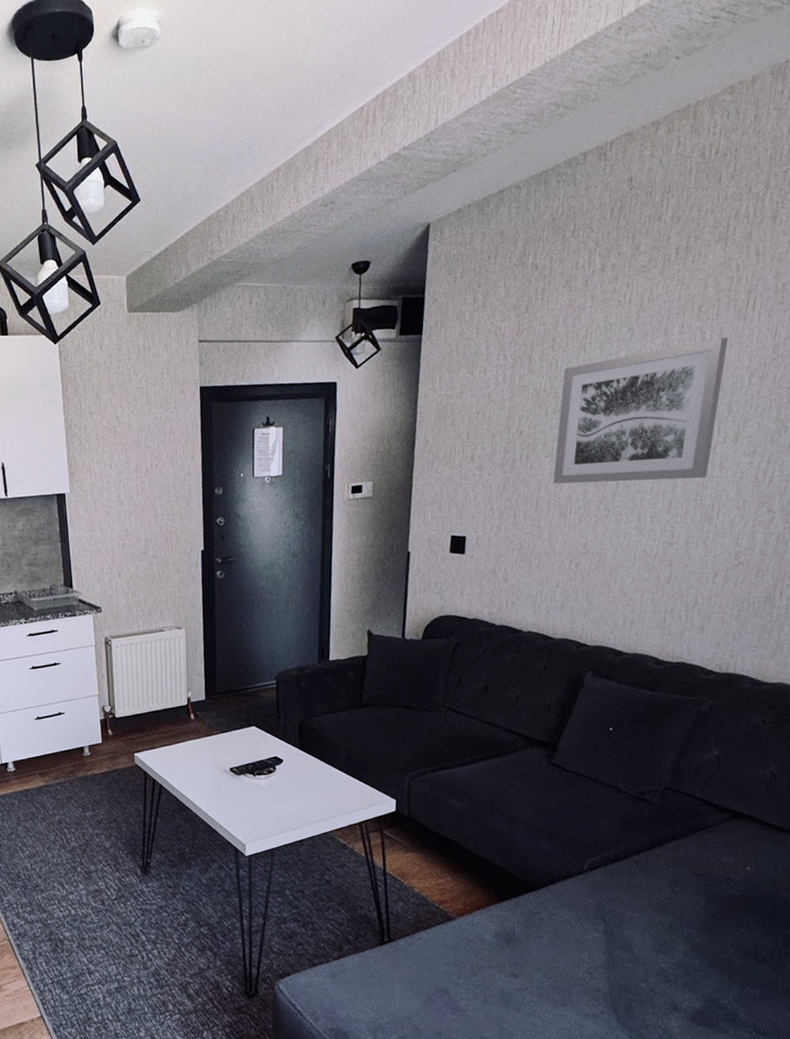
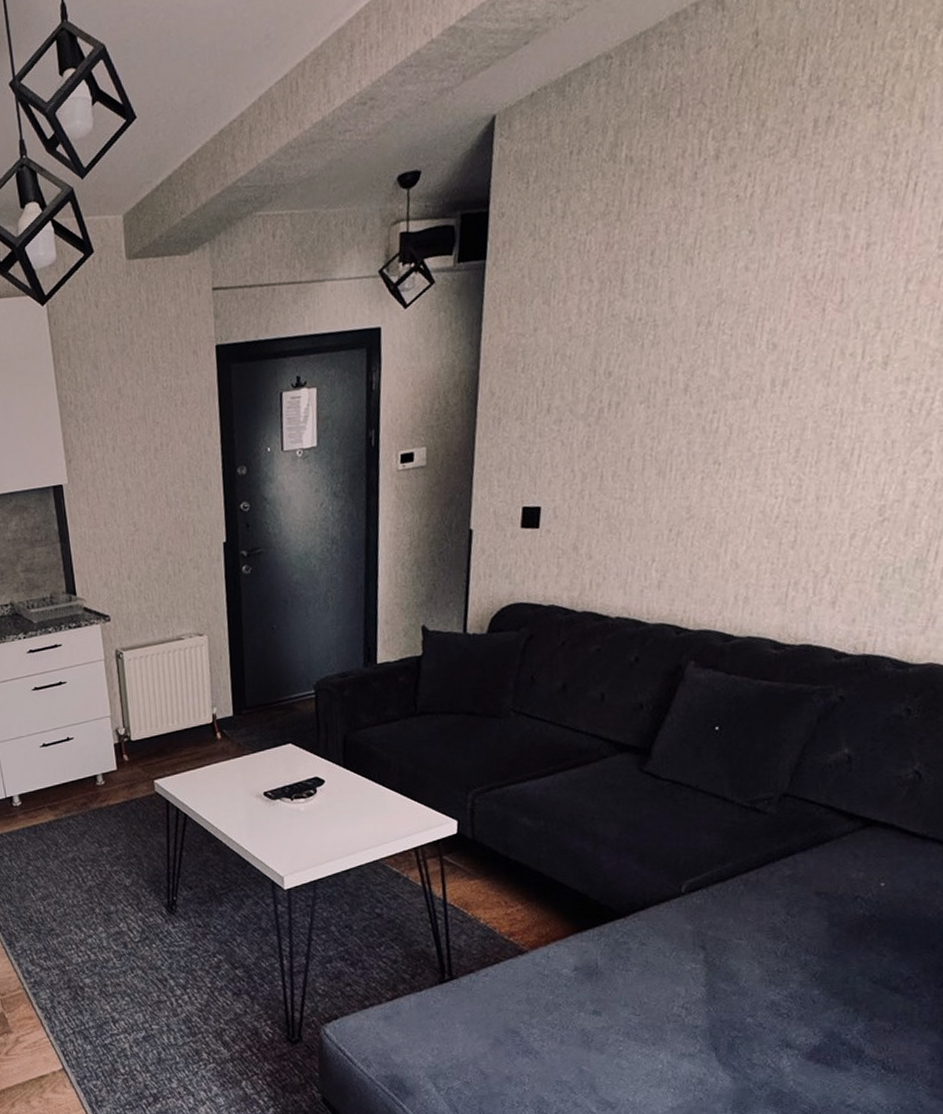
wall art: present [553,337,729,484] -> none [649,232,880,436]

